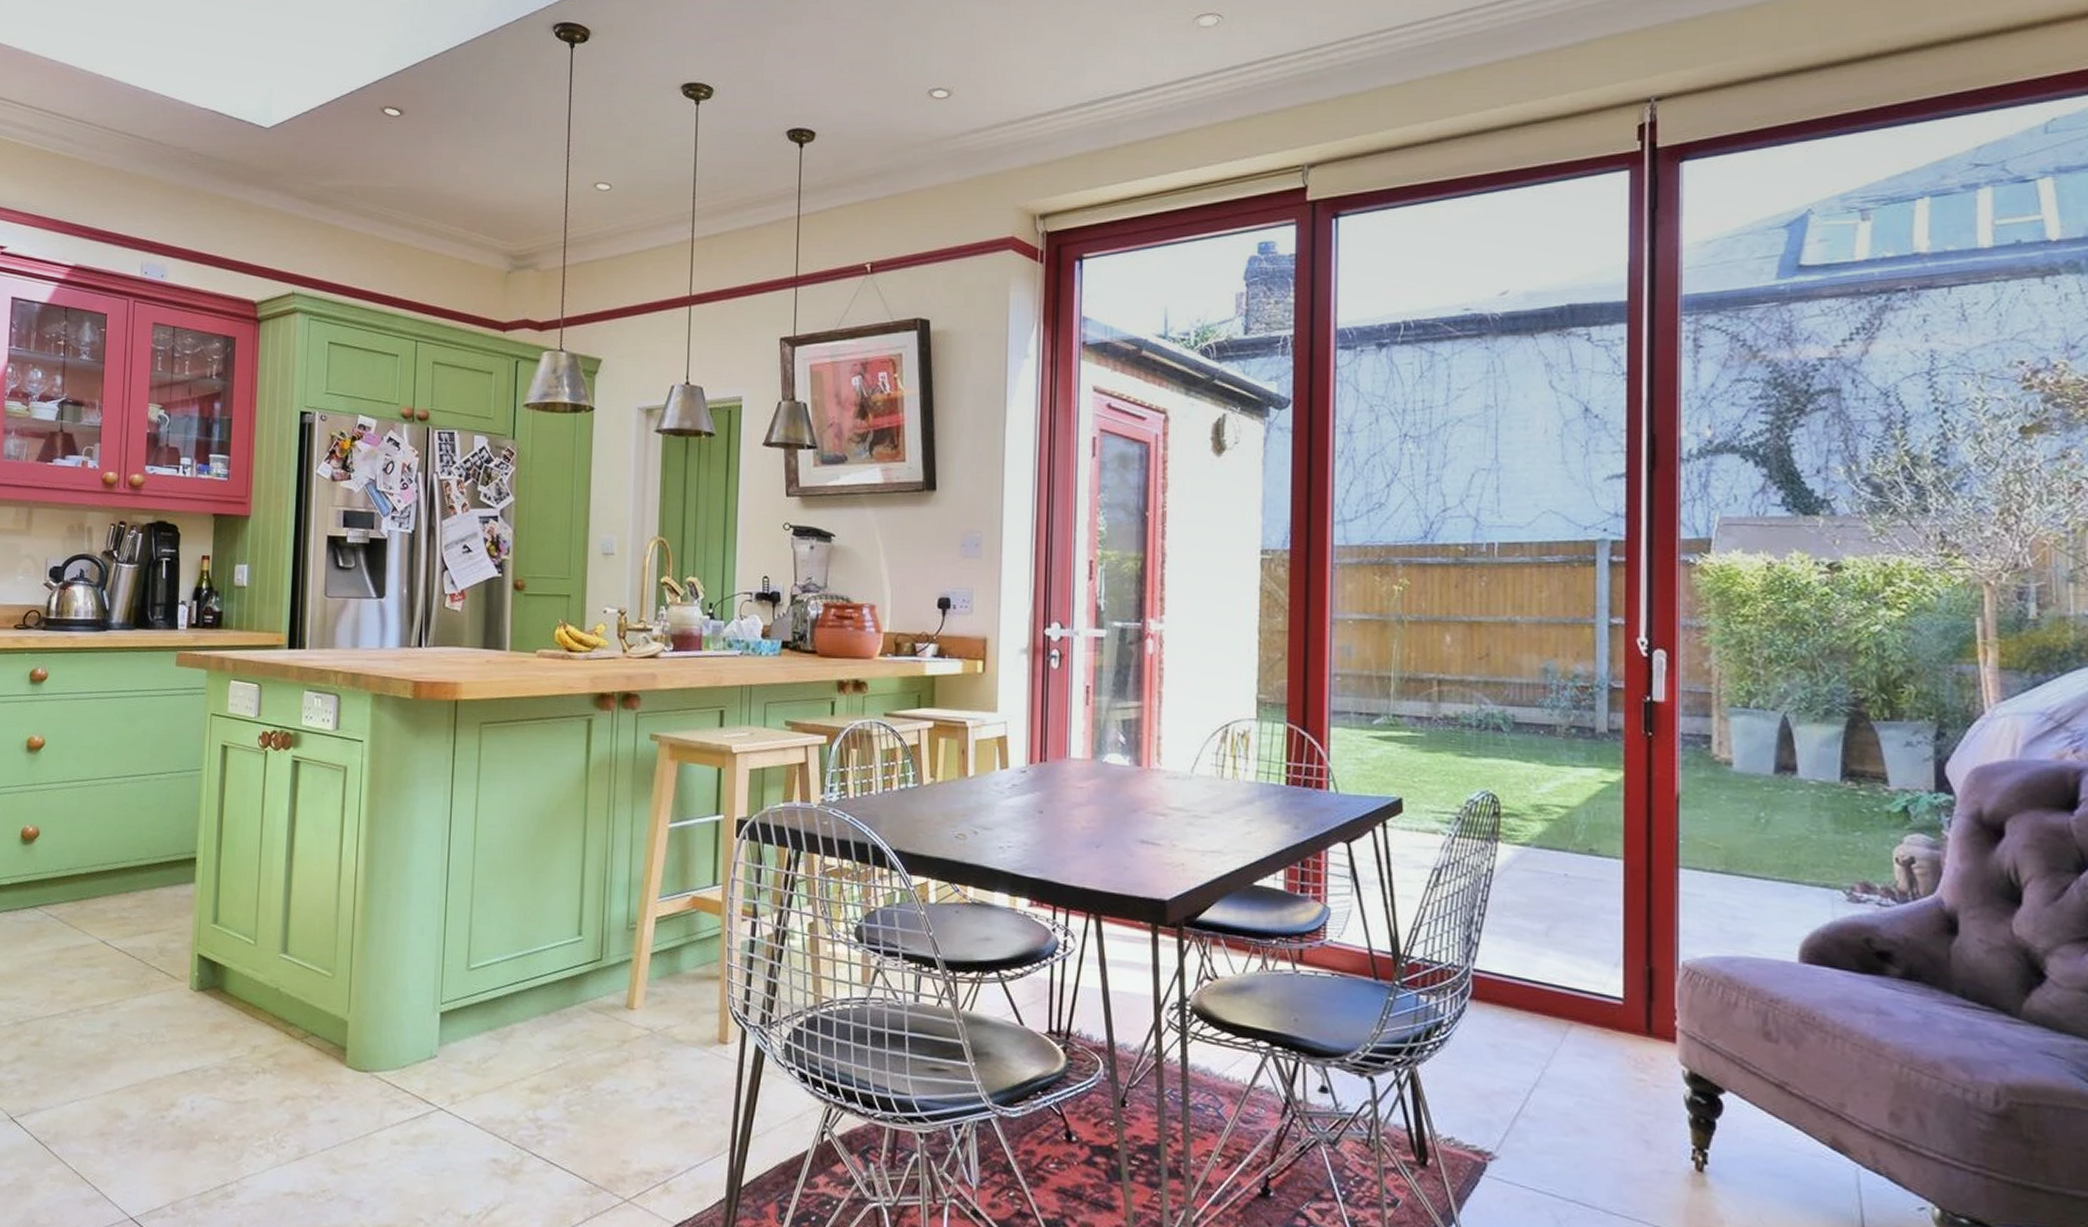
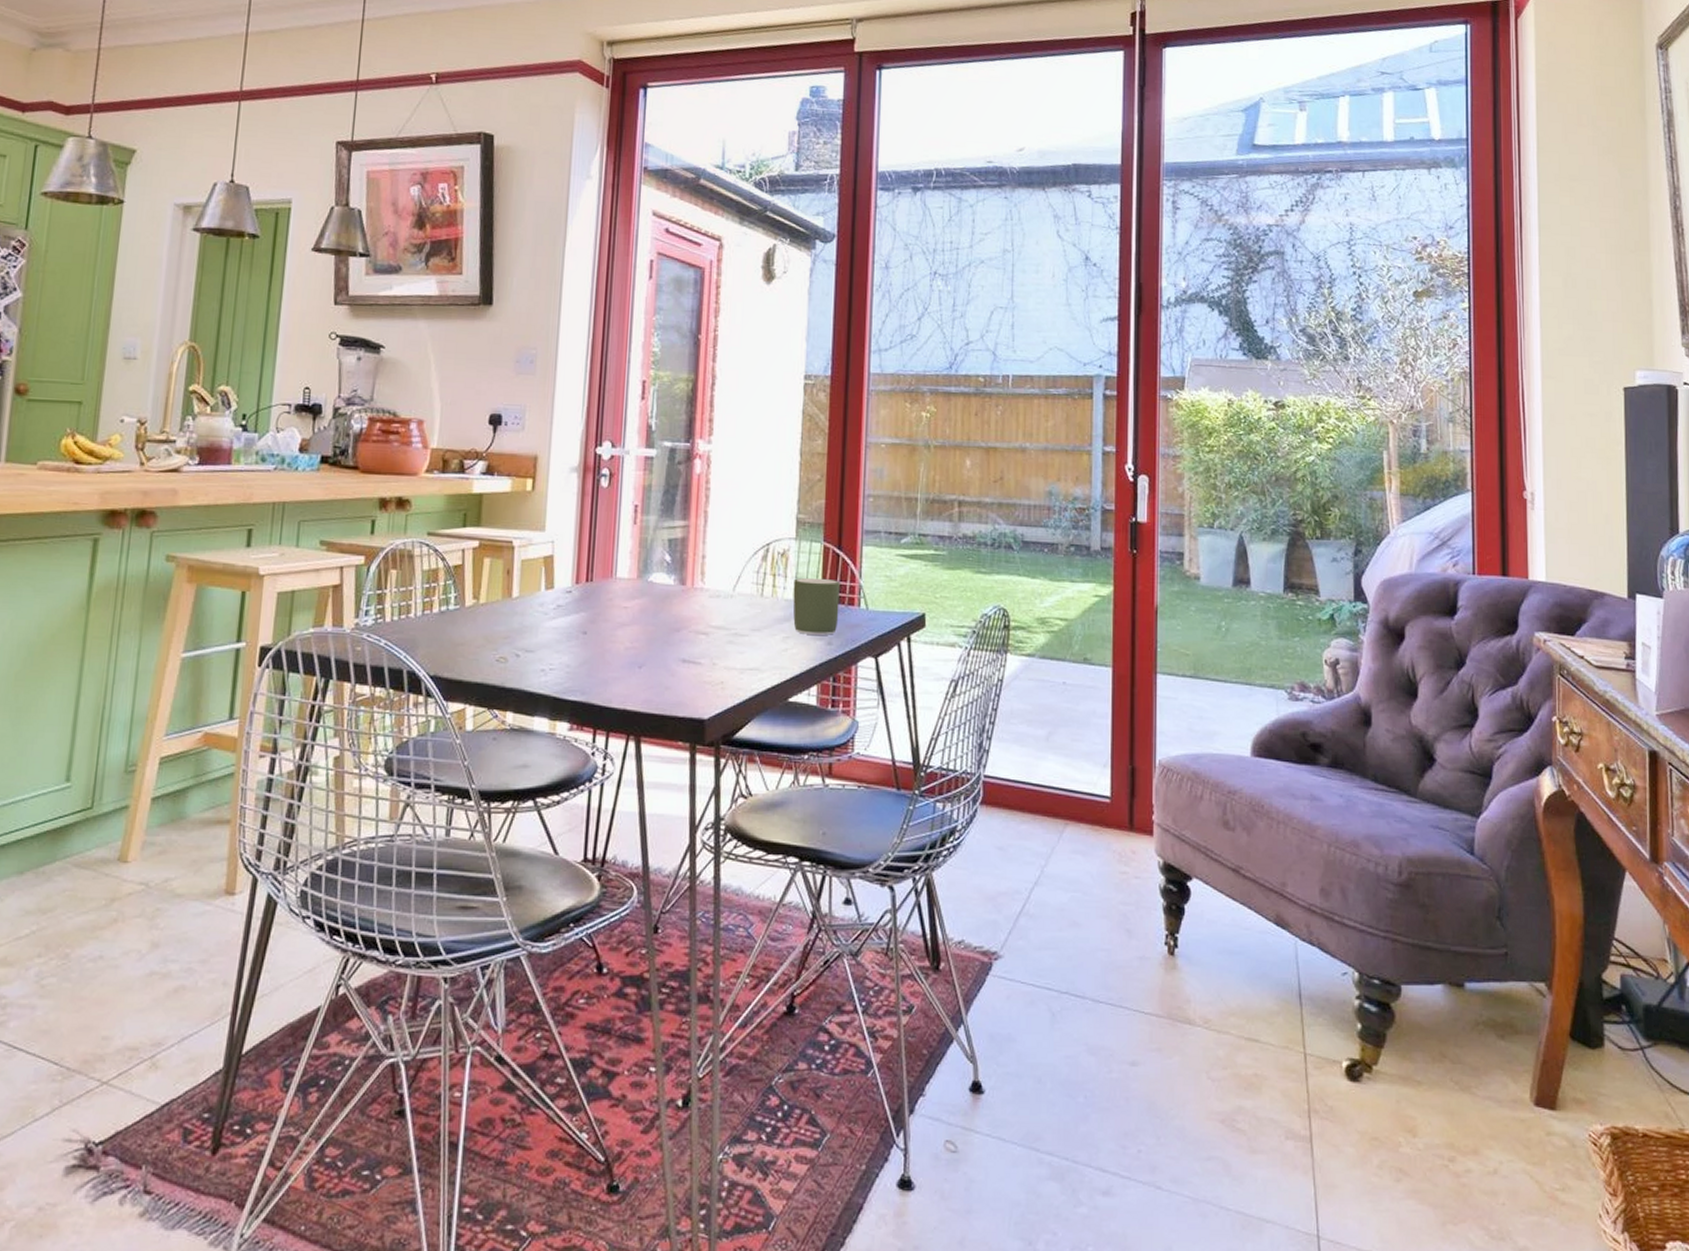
mug: none [1255,759,1306,819] -> present [793,577,840,635]

